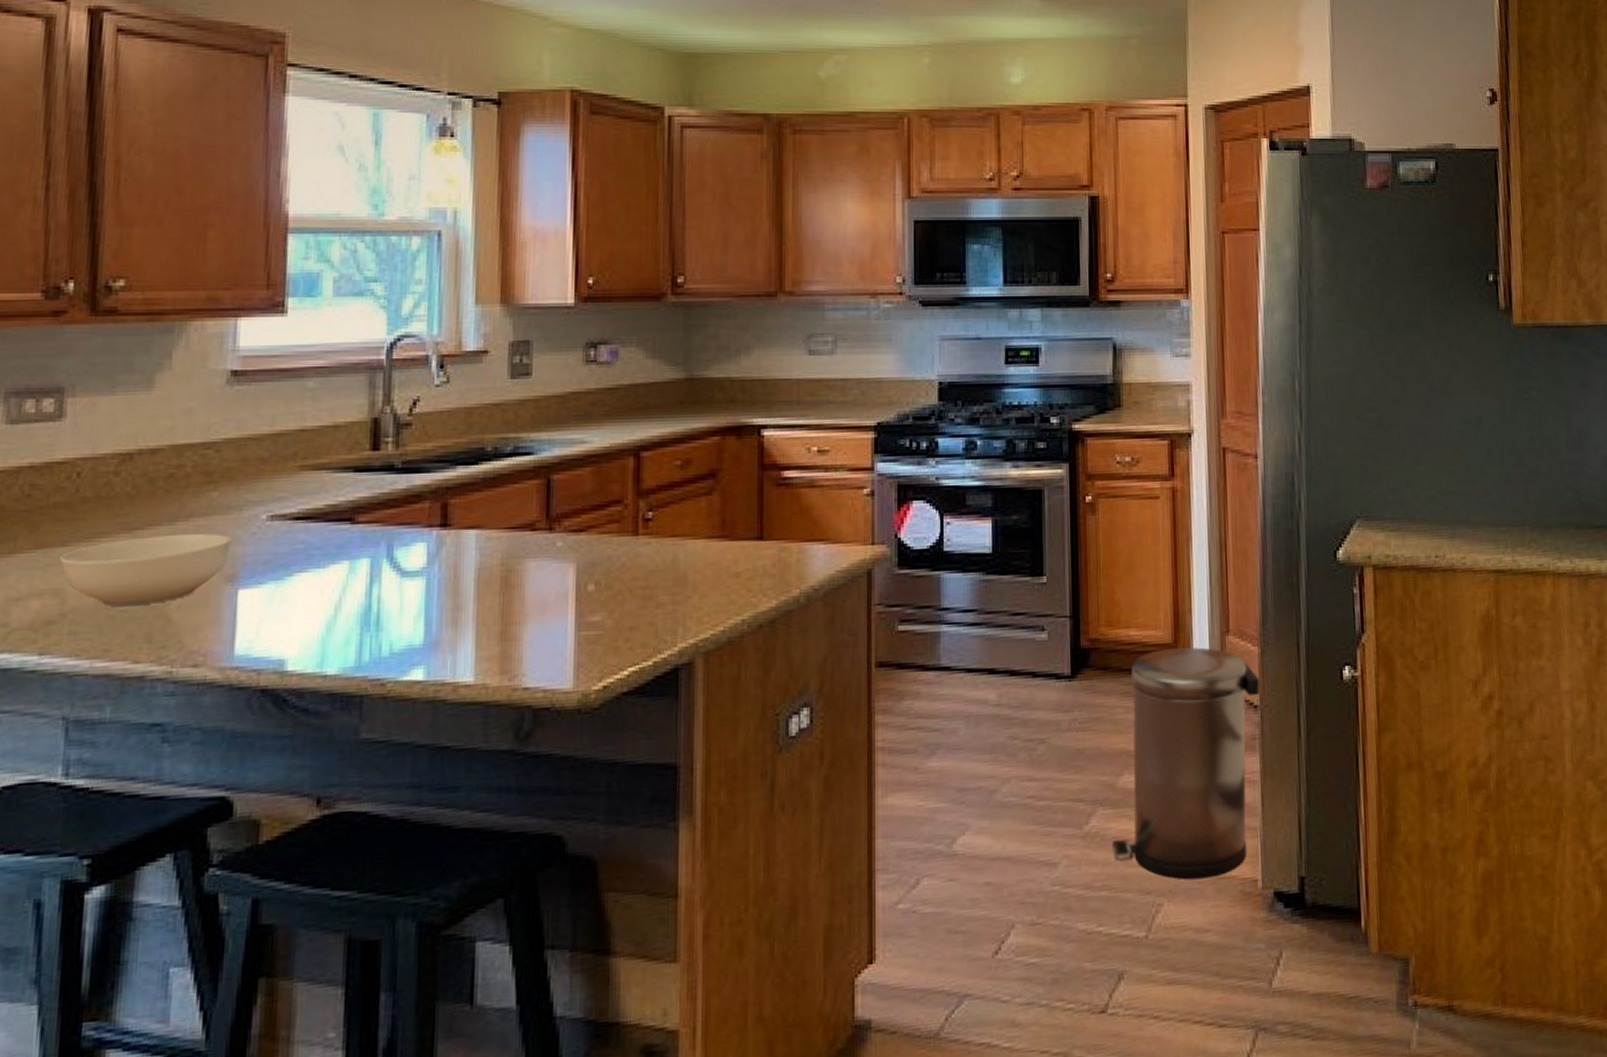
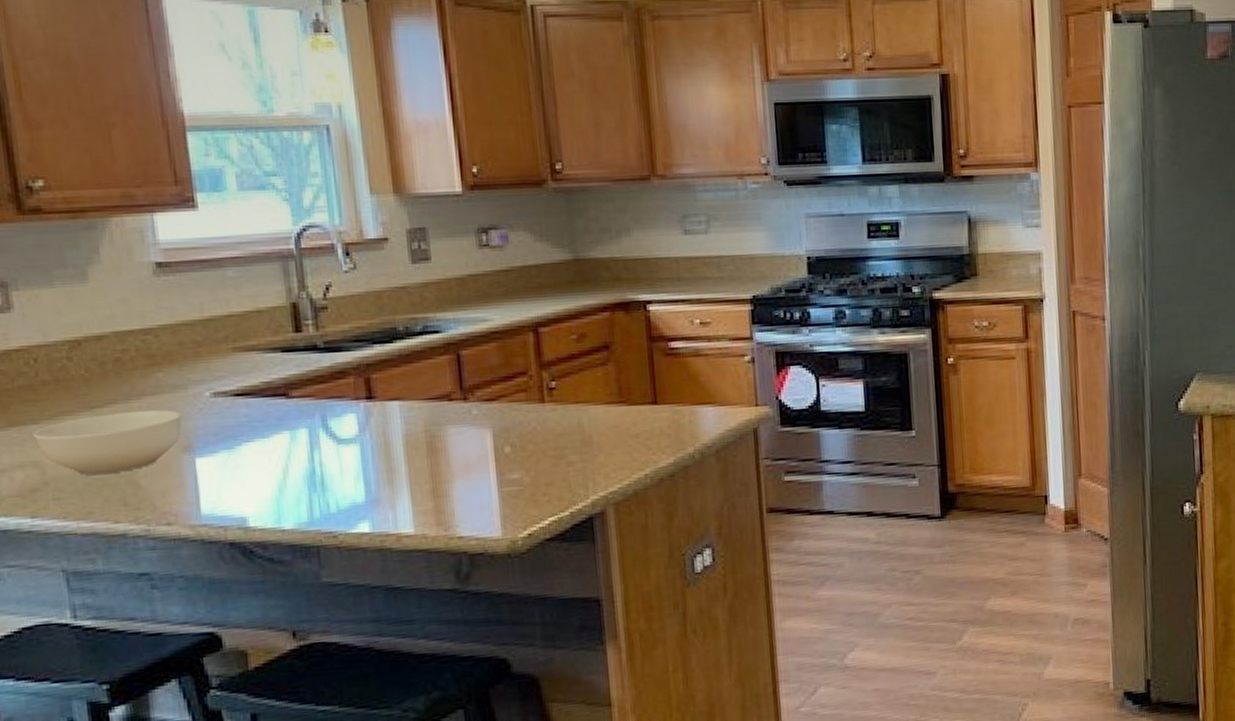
pedal bin: present [1111,647,1260,880] -> none [981,489,1109,684]

